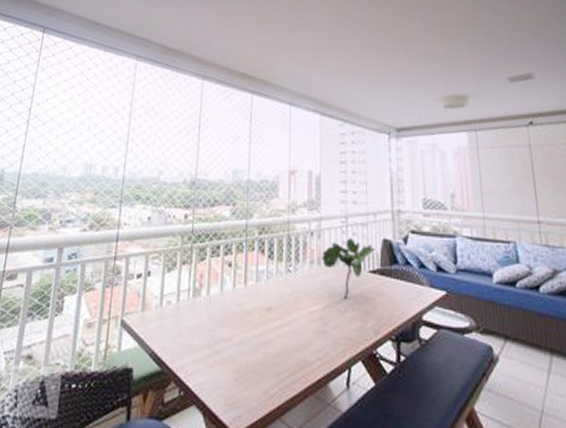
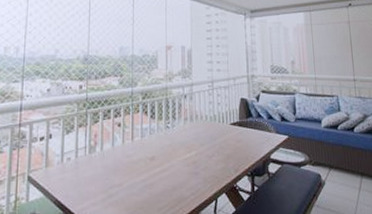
plant: present [322,237,375,299] -> none [194,98,235,146]

